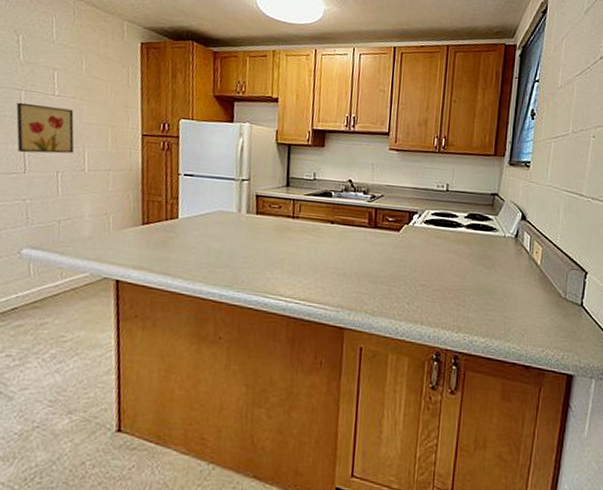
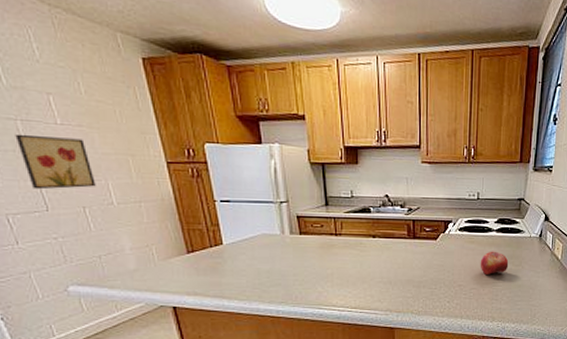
fruit: none [446,248,479,276] -> present [480,251,509,275]

